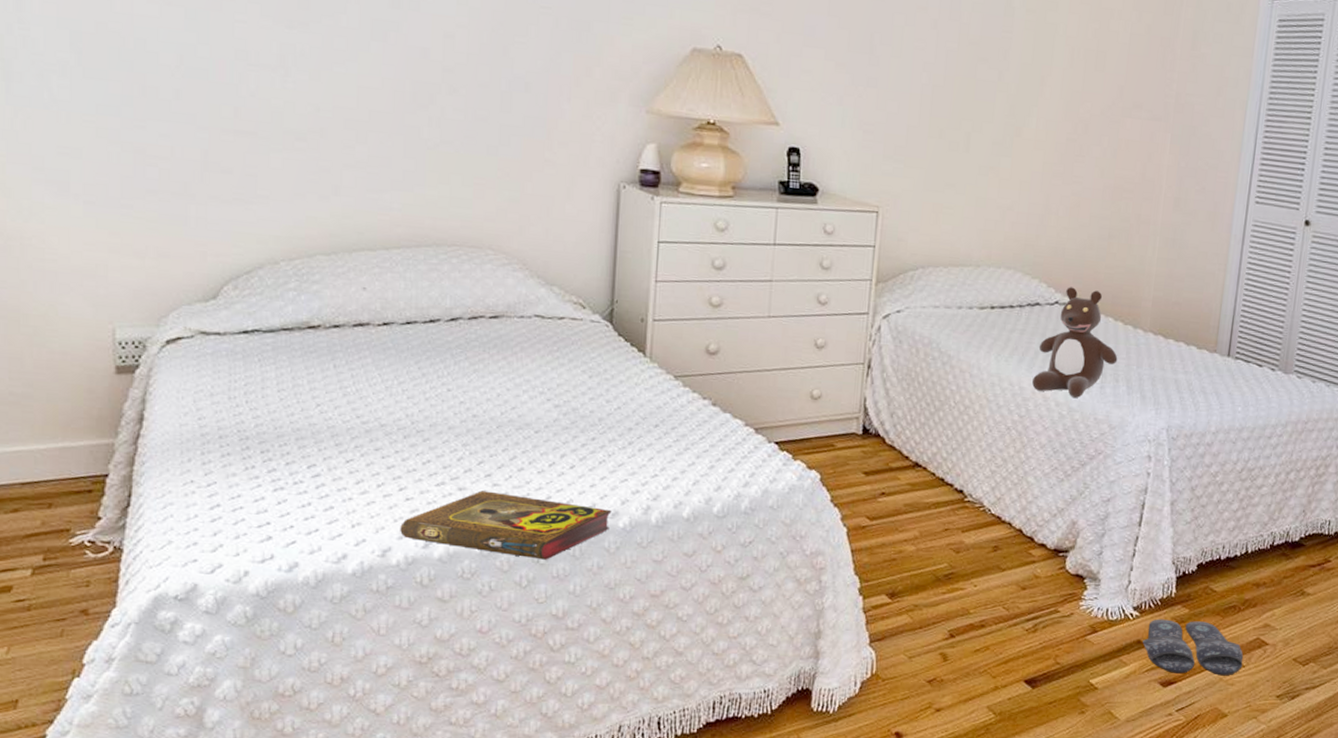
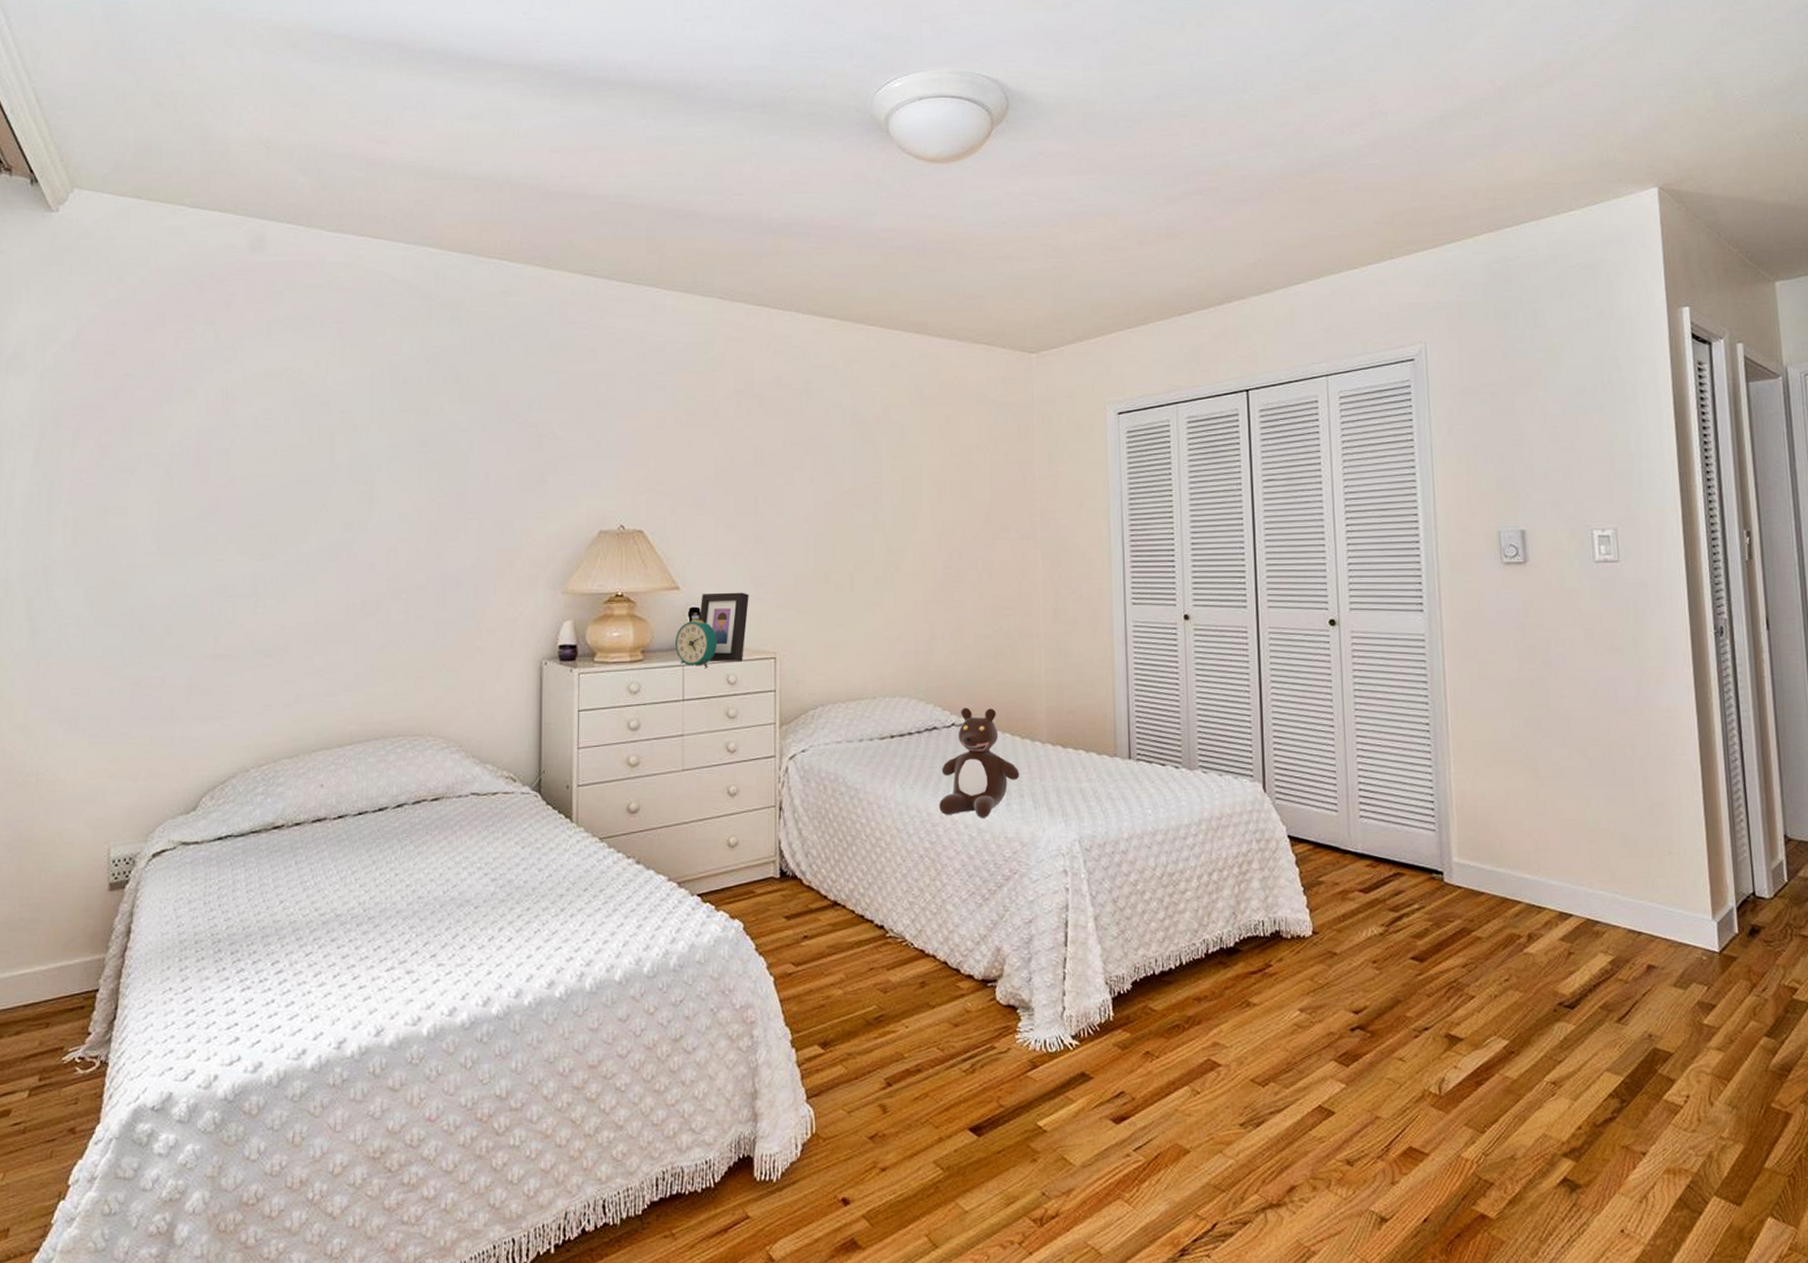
book: present [400,490,612,560] -> none [354,972,548,1038]
alarm clock: none [769,159,816,213] -> present [674,619,717,668]
picture frame: none [799,133,855,212] -> present [699,592,749,662]
slippers: present [1142,619,1243,676] -> none [1087,1045,1197,1107]

